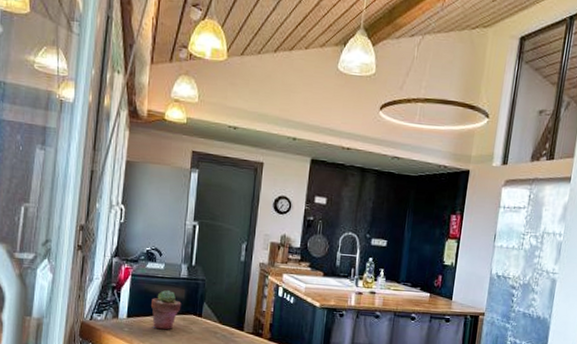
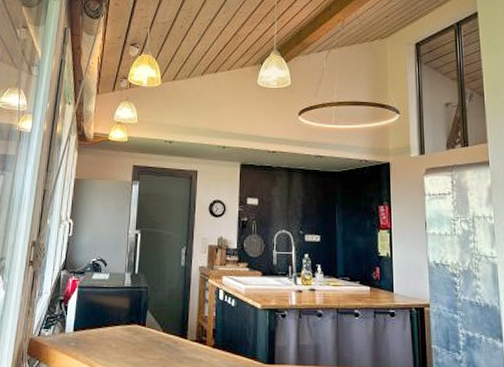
potted succulent: present [151,289,182,330] -> none [97,299,126,342]

